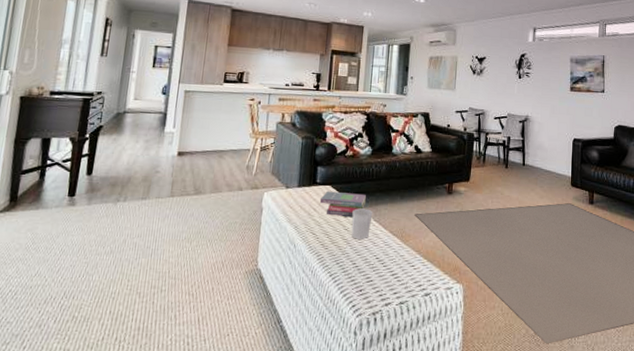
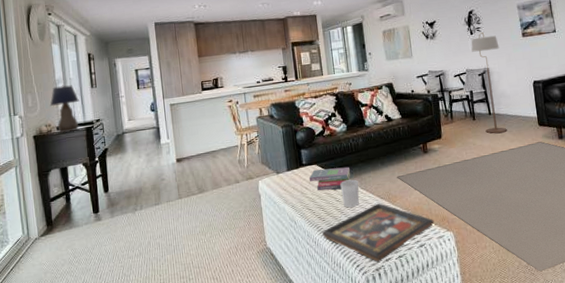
table lamp: none [48,46,84,100] -> present [50,85,79,134]
decorative tray: none [322,239,445,305] -> present [322,203,434,262]
floor lamp: none [516,78,546,187] -> present [471,32,507,134]

